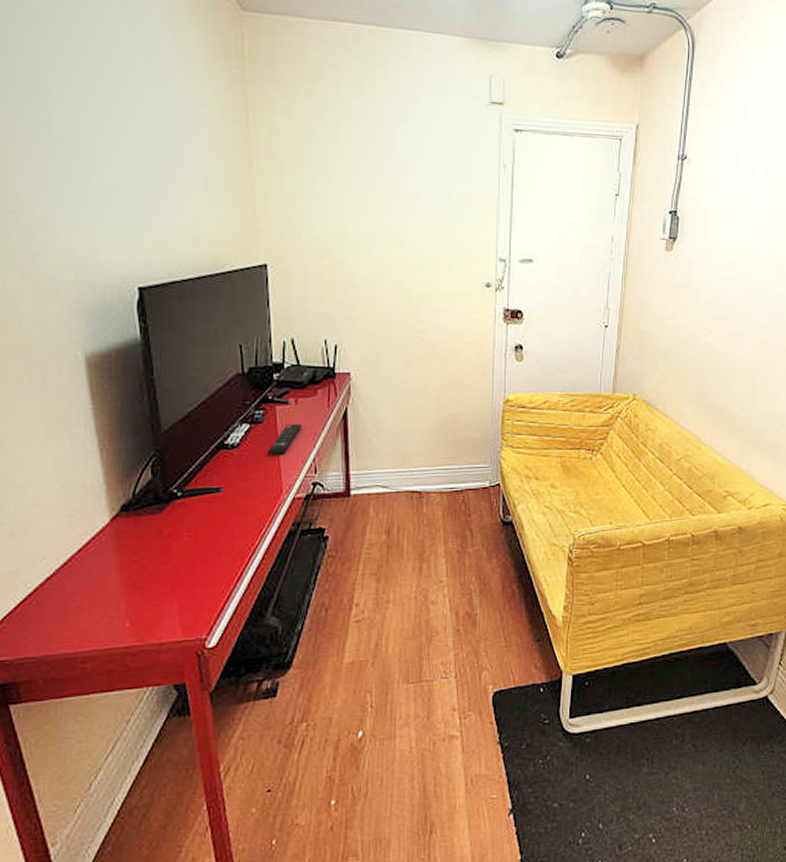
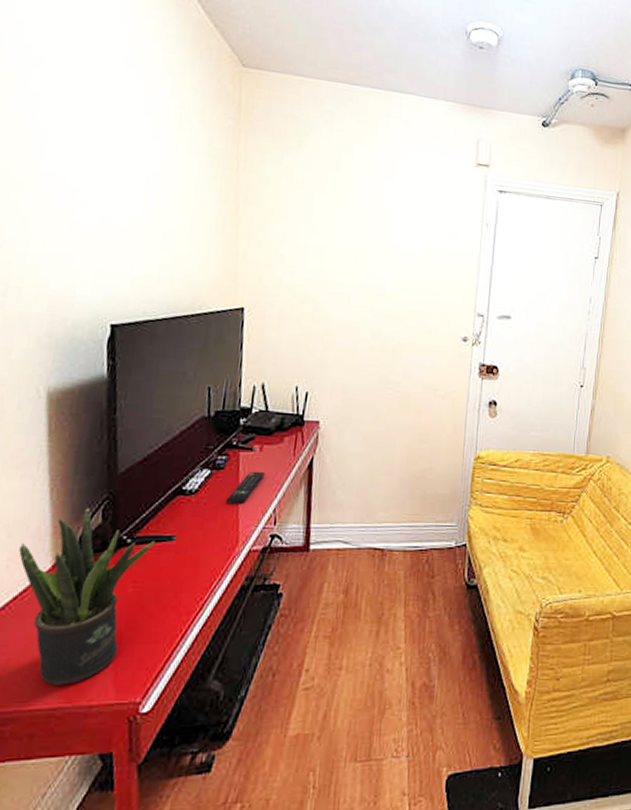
potted plant: none [78,465,204,627] -> present [19,508,156,685]

